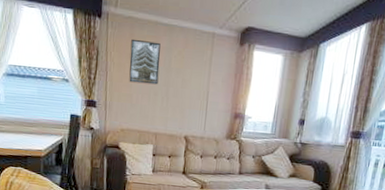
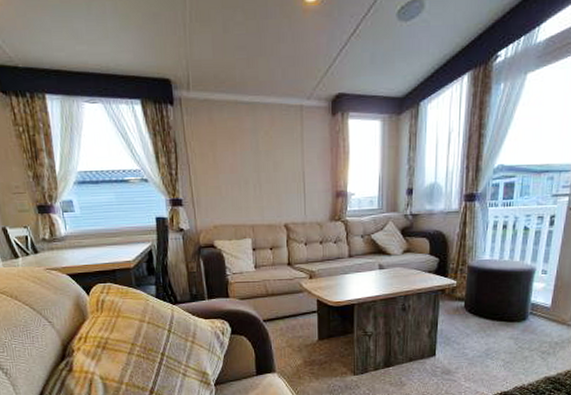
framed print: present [129,38,161,85] -> none [211,123,247,173]

